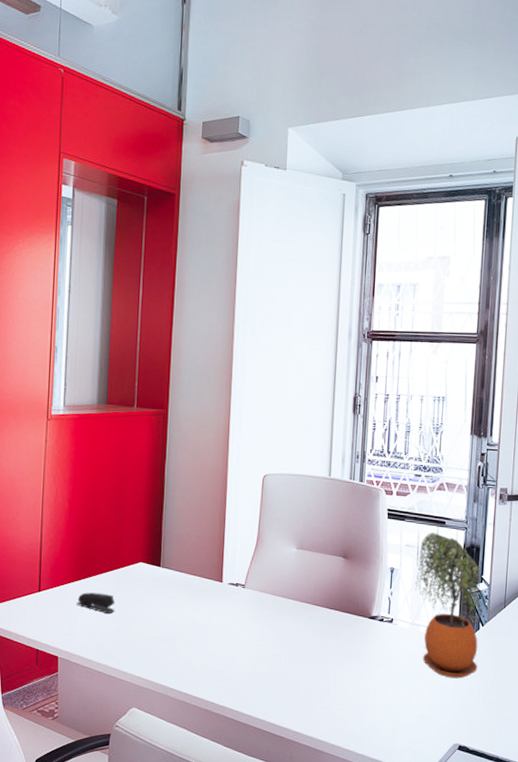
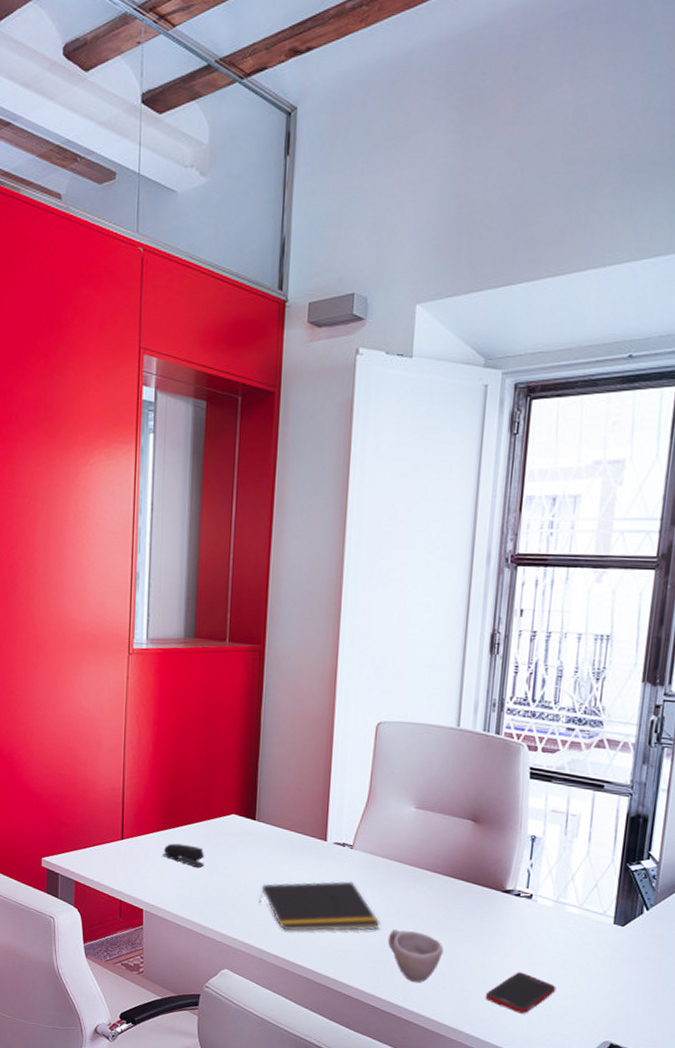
notepad: none [164,617,269,667] -> present [259,881,381,932]
cup: none [275,658,323,705] -> present [387,929,444,983]
cell phone: none [358,688,415,726] -> present [485,972,556,1014]
potted plant: present [415,531,483,679] -> none [561,796,649,969]

